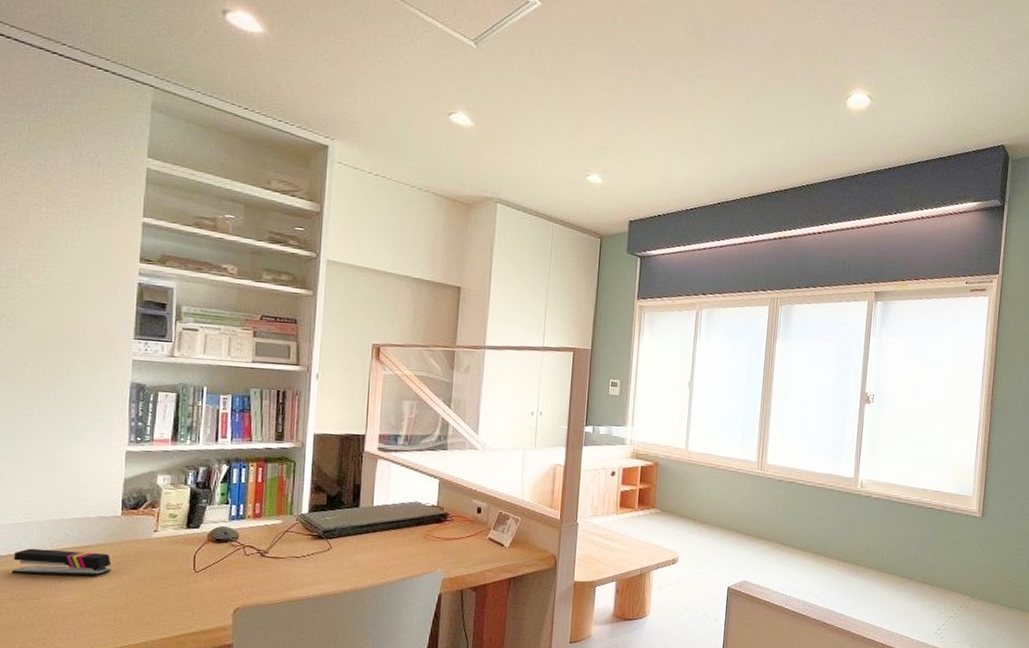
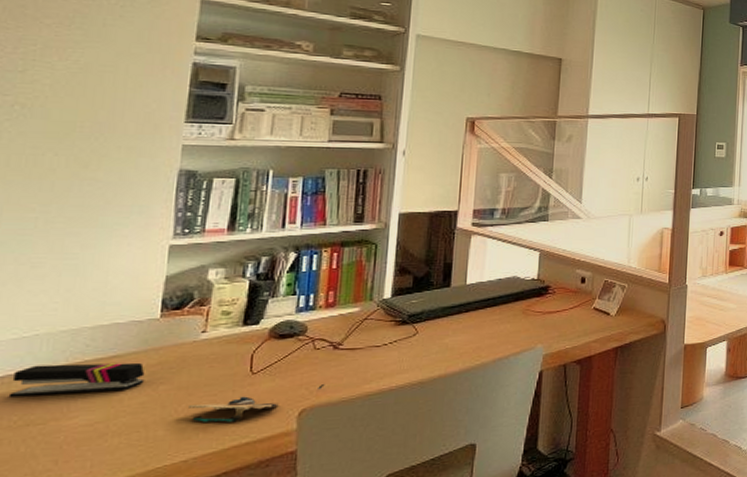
computer mouse: none [145,587,254,613] -> present [187,384,325,422]

